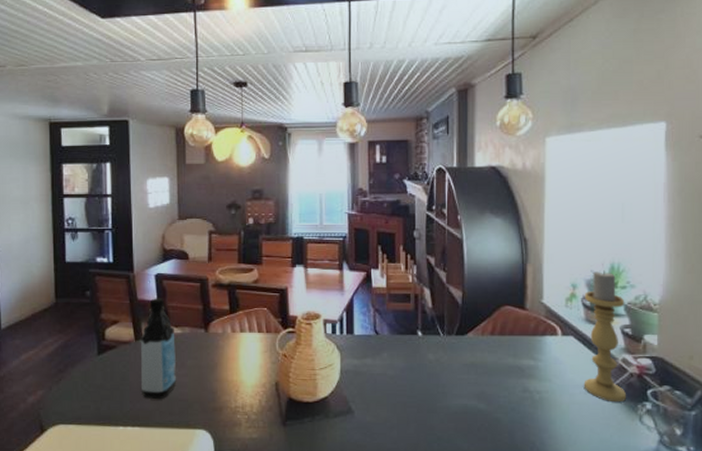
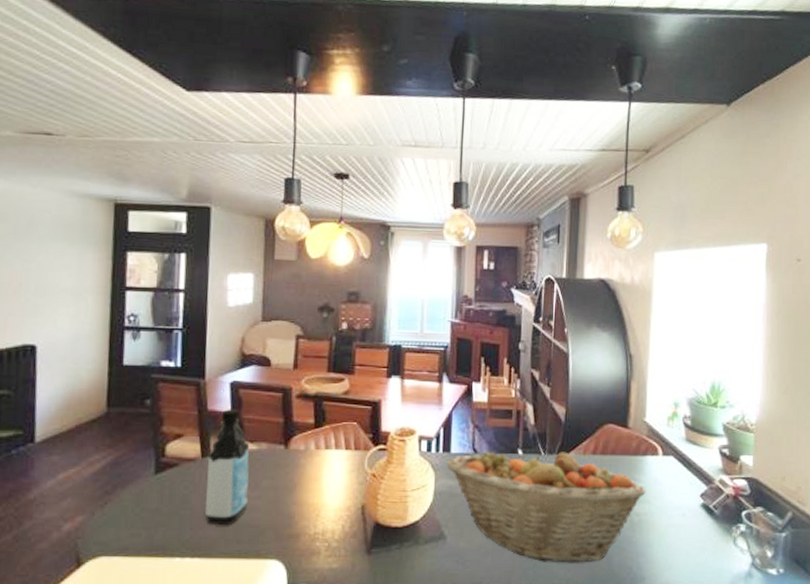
fruit basket: none [350,329,546,438] -> present [446,447,646,563]
candle holder: present [583,270,627,403] -> none [681,389,724,525]

